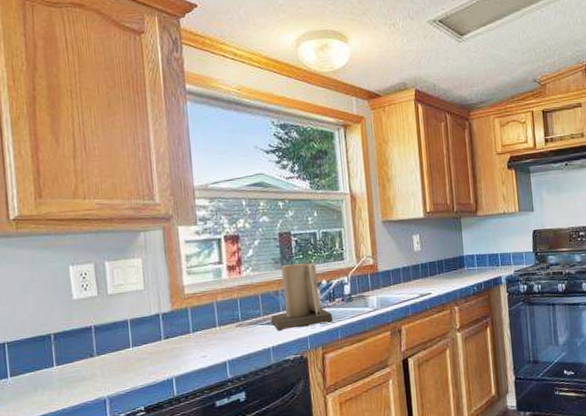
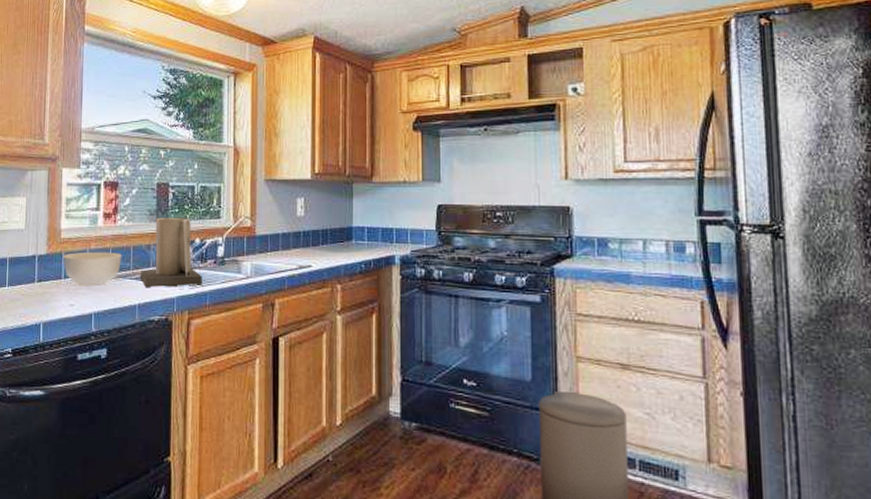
bowl: none [188,301,251,338] -> present [62,251,122,287]

